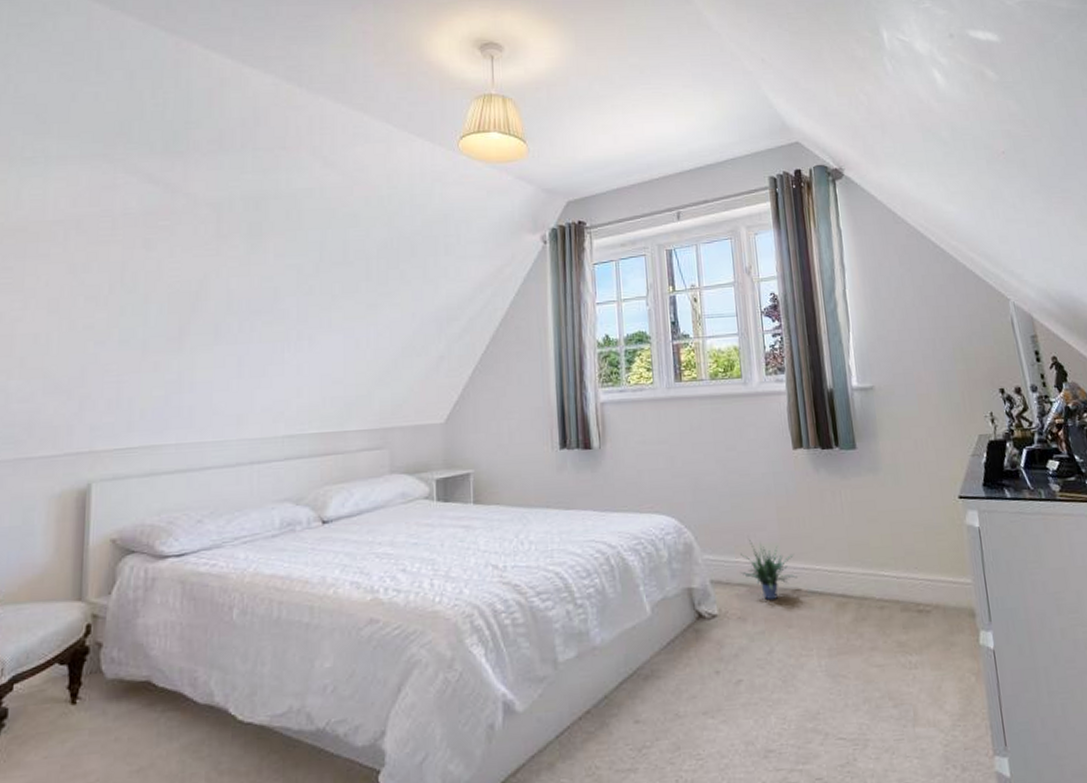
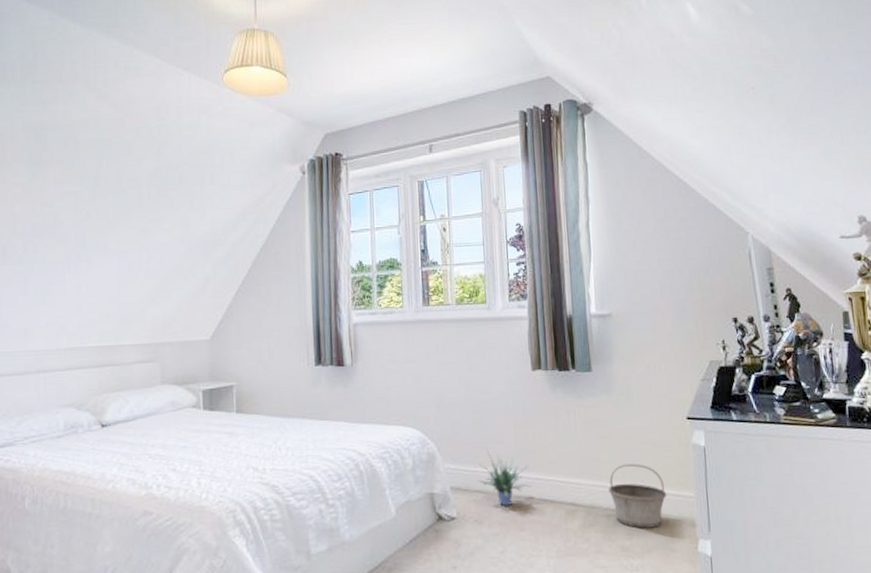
basket: none [881,548,943,620] -> present [609,463,667,528]

